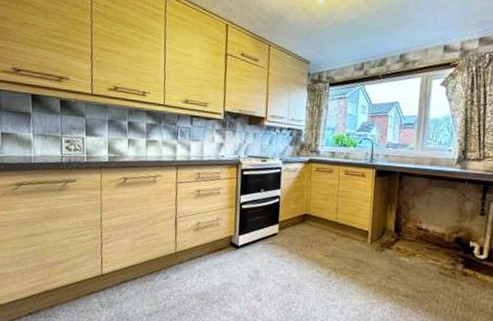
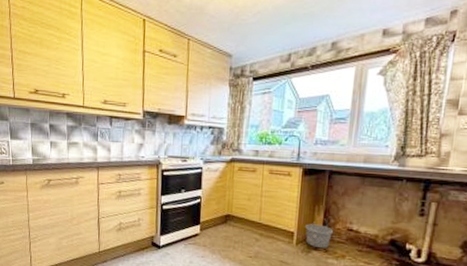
bucket: none [379,217,404,247] -> present [305,218,333,249]

